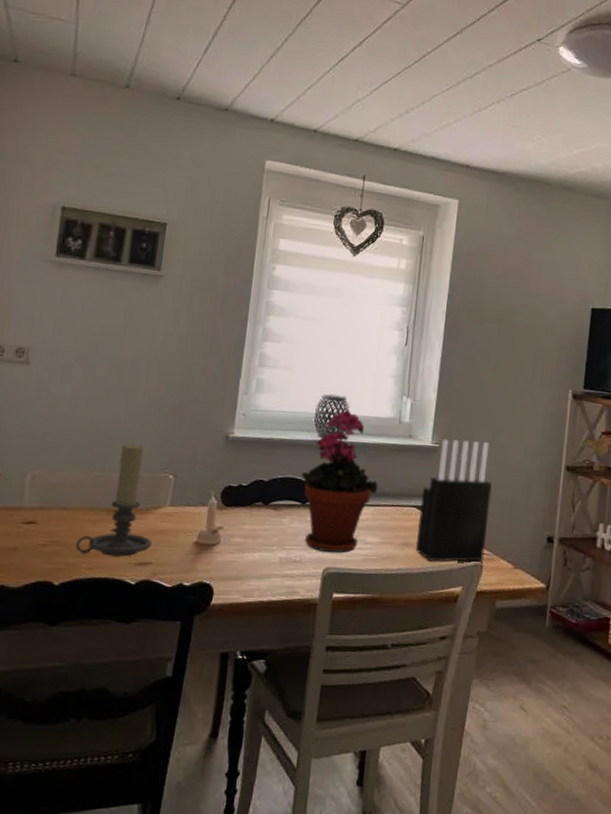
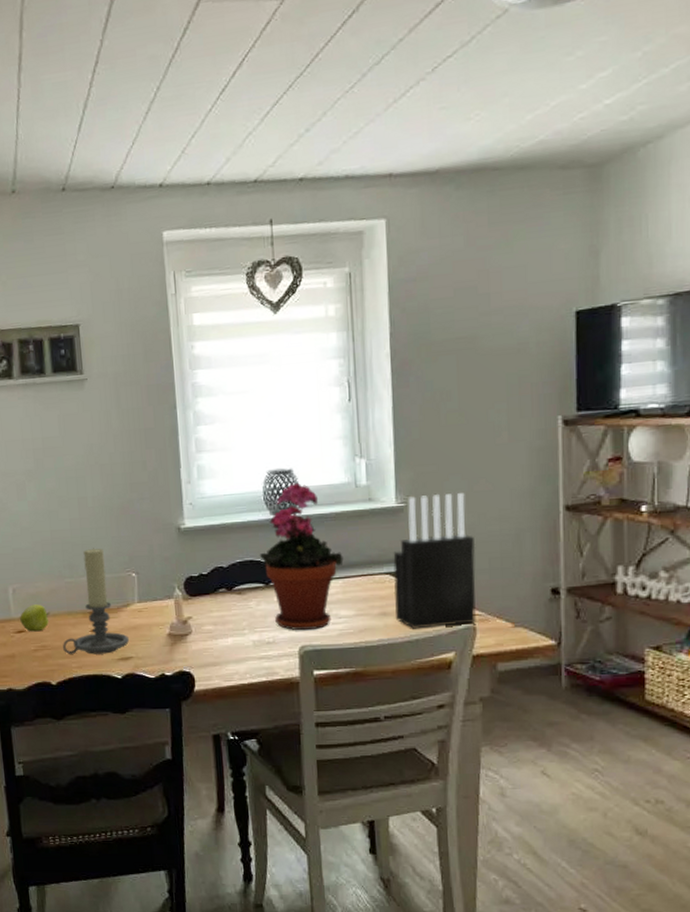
apple: none [32,494,70,525] -> present [20,604,50,632]

